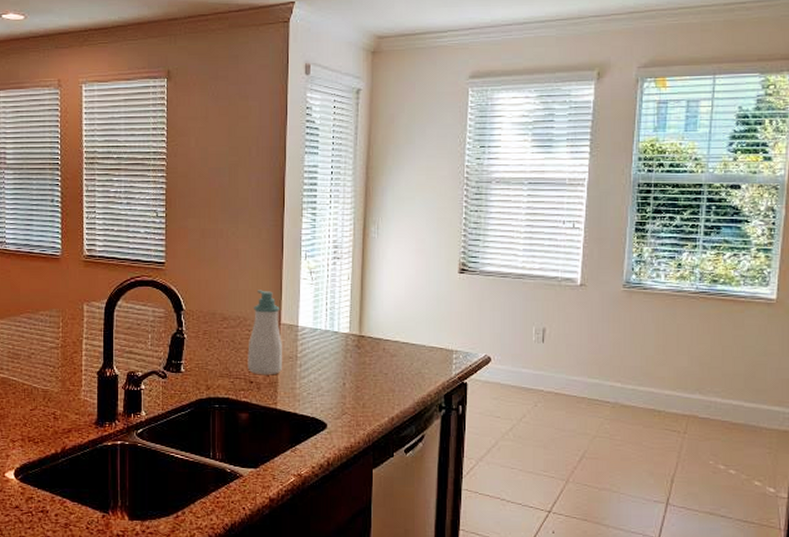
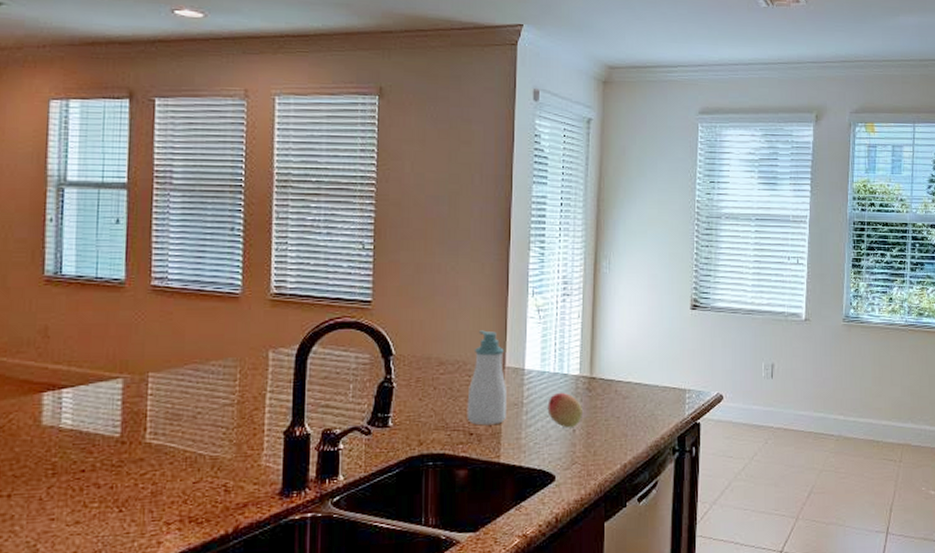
fruit: none [319,348,352,382] -> present [547,392,582,428]

